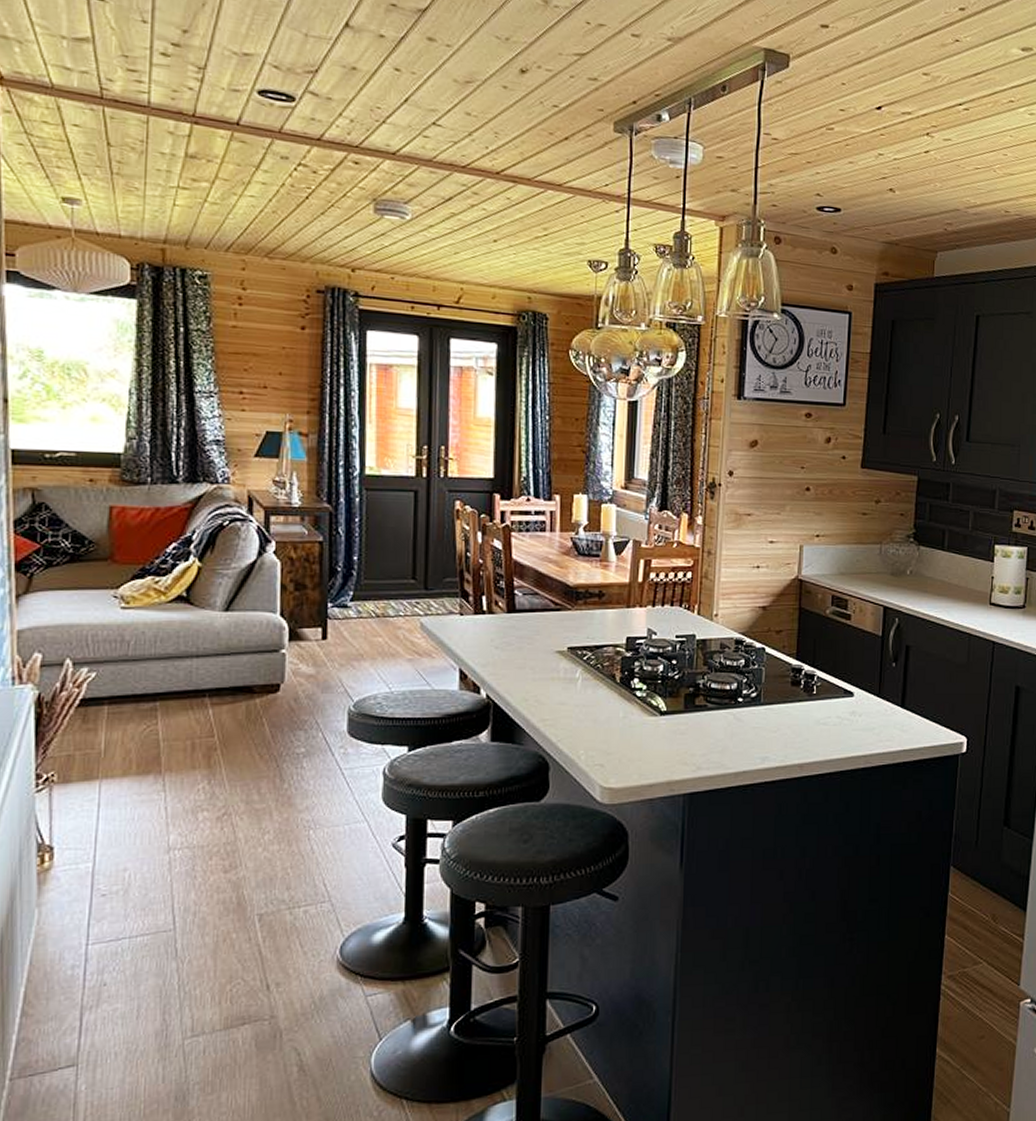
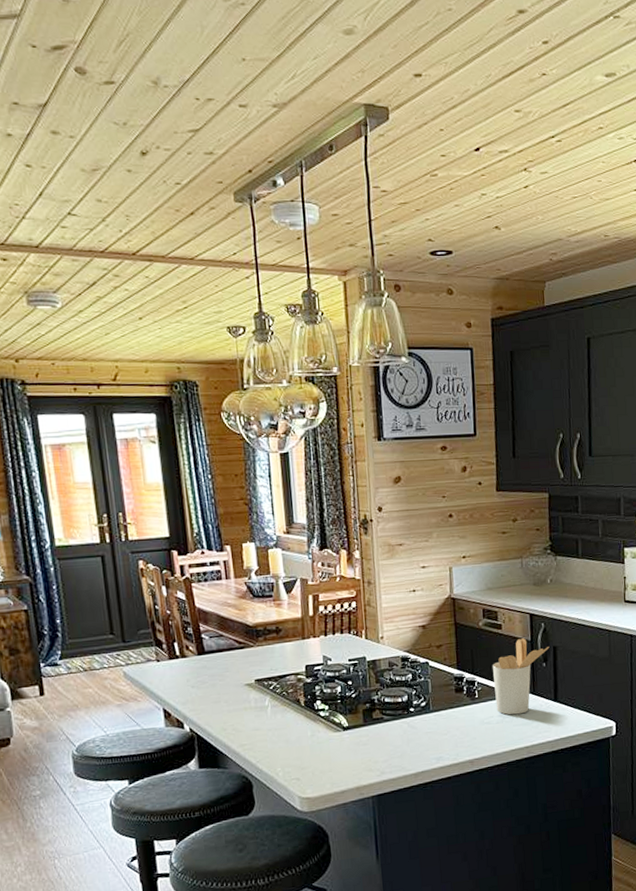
utensil holder: none [835,633,902,718] -> present [493,638,550,715]

